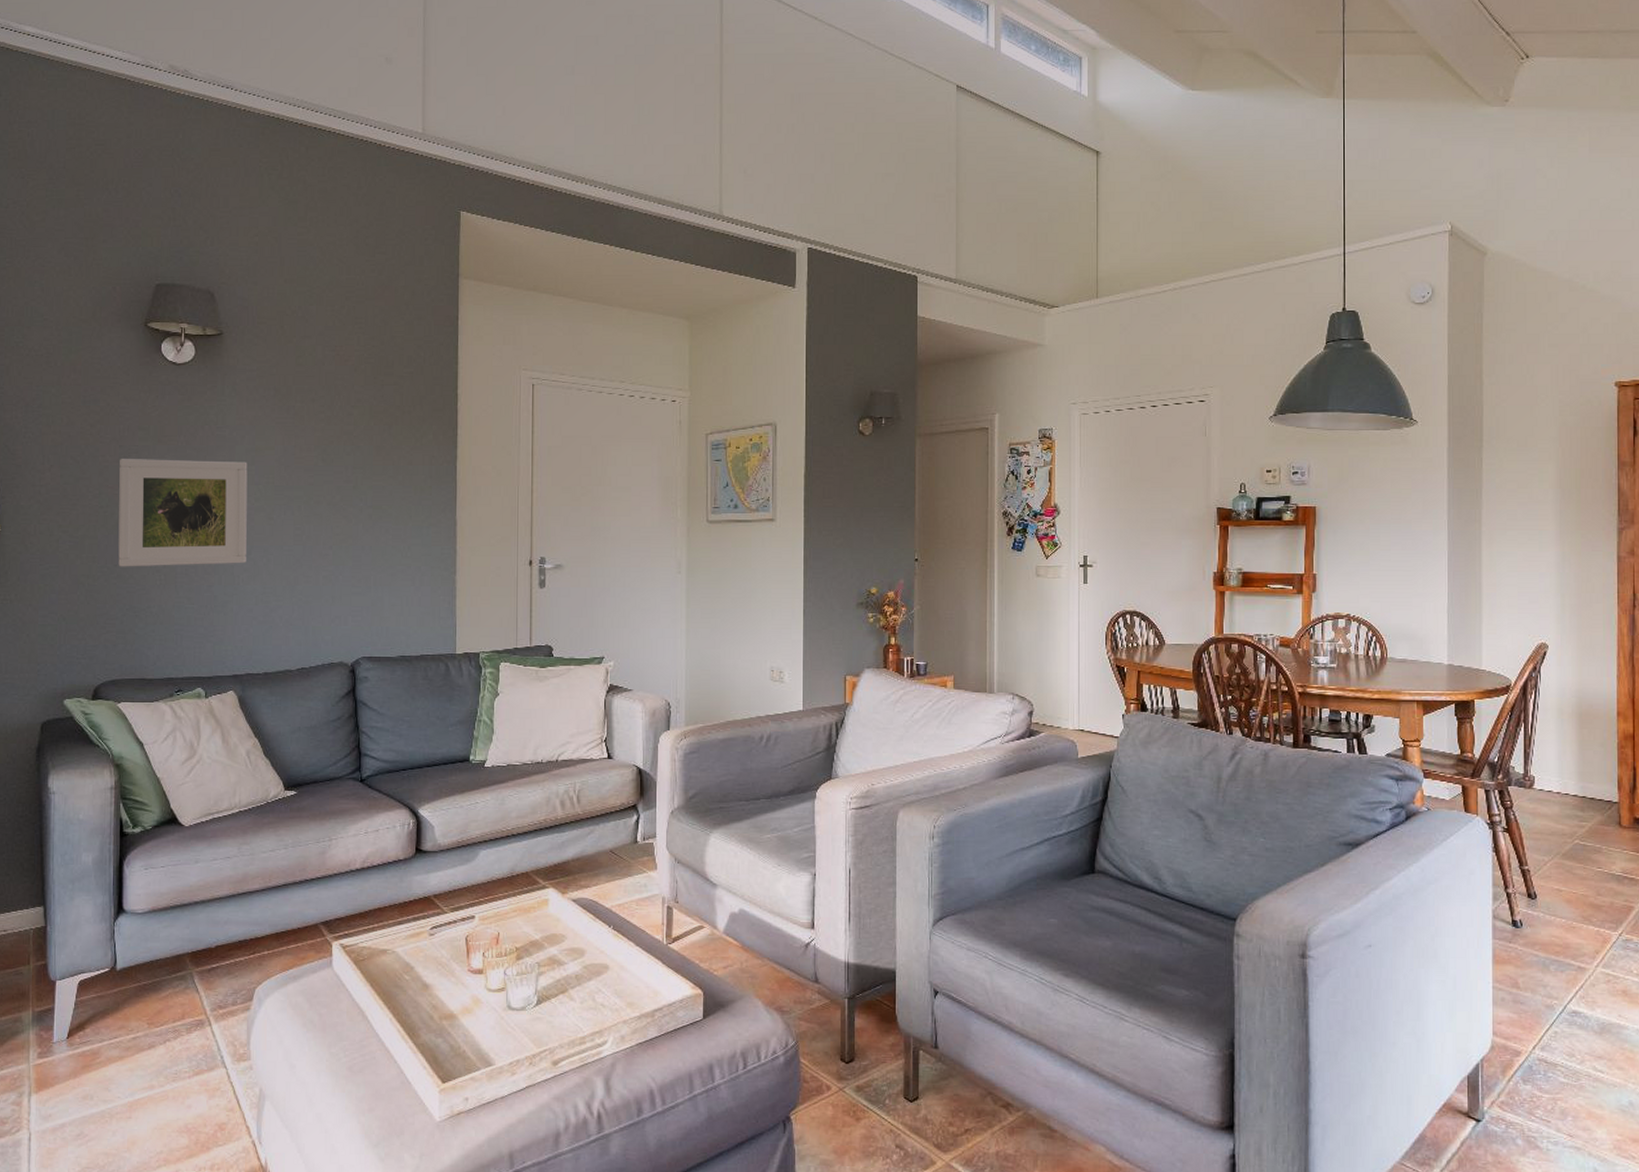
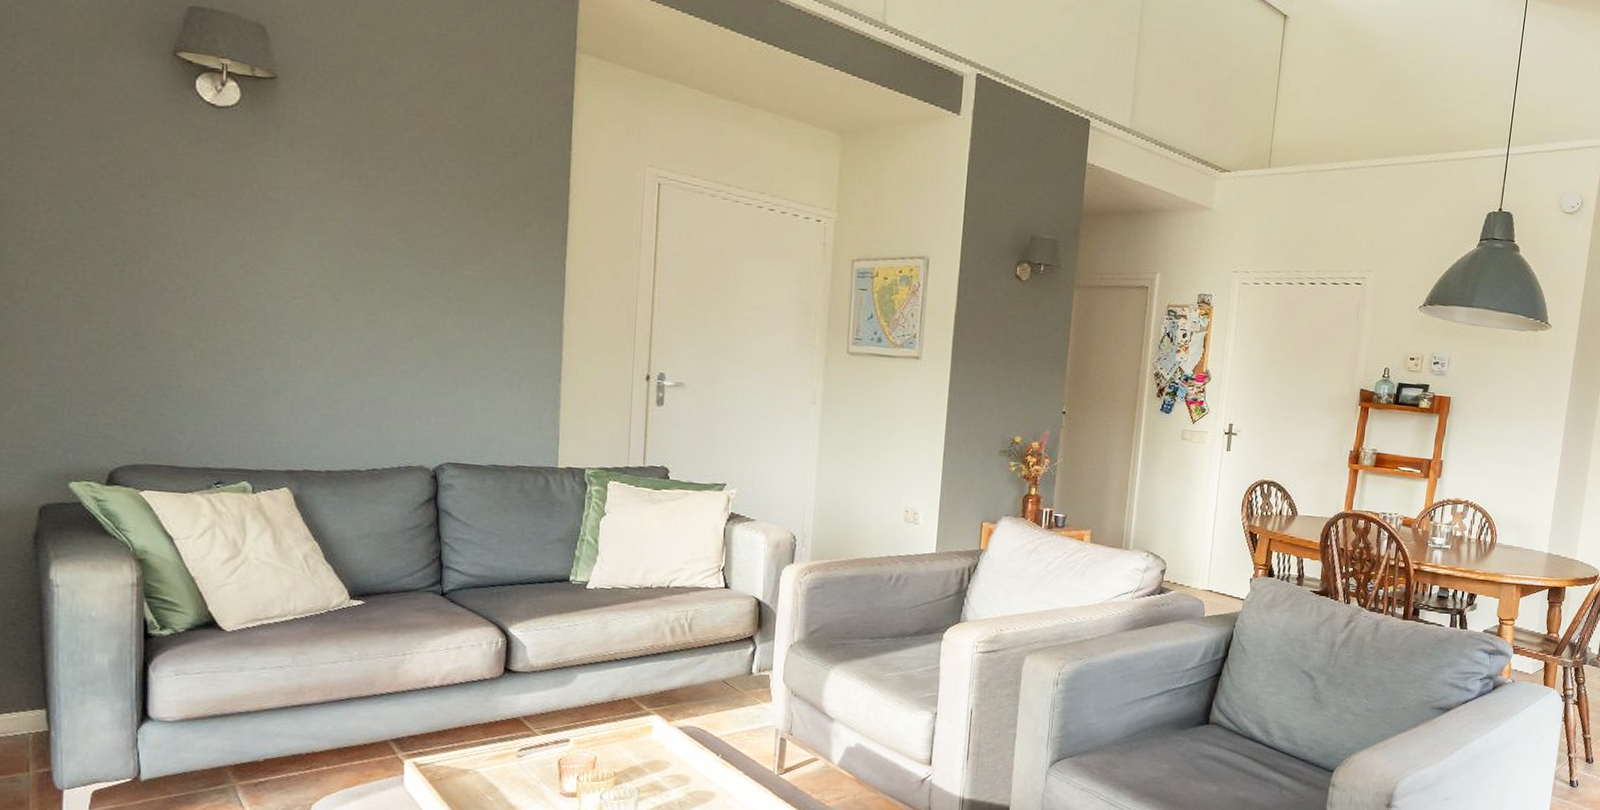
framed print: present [118,458,248,567] -> none [139,209,308,348]

